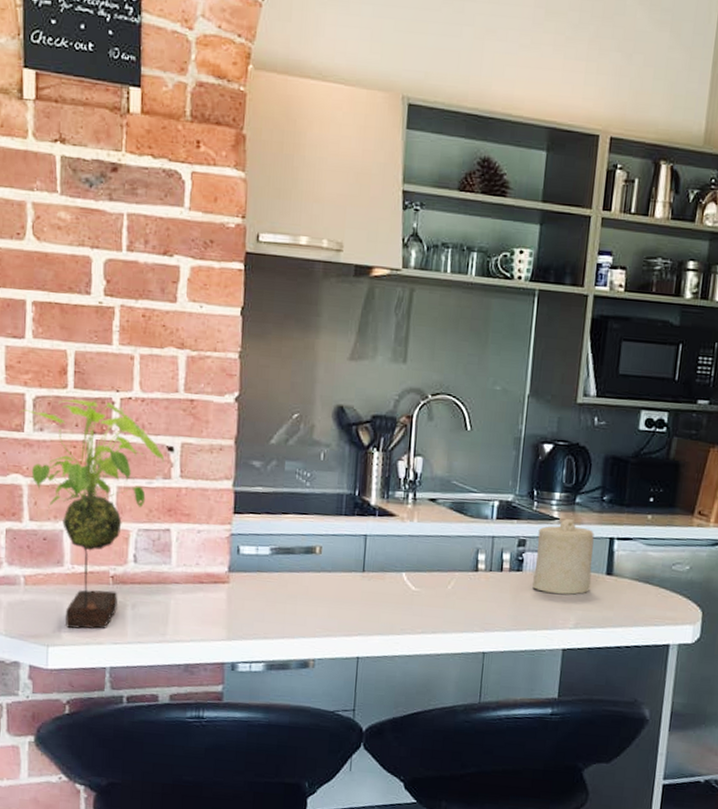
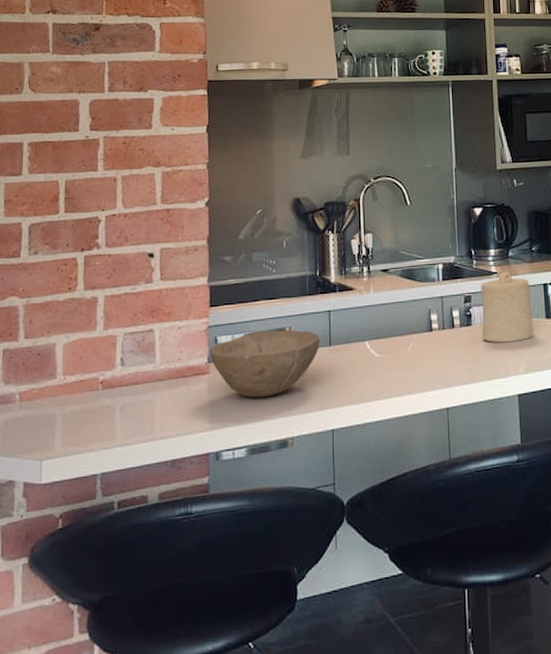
plant: present [19,399,165,629] -> none [16,219,146,439]
bowl: none [230,546,353,615] -> present [209,329,320,397]

